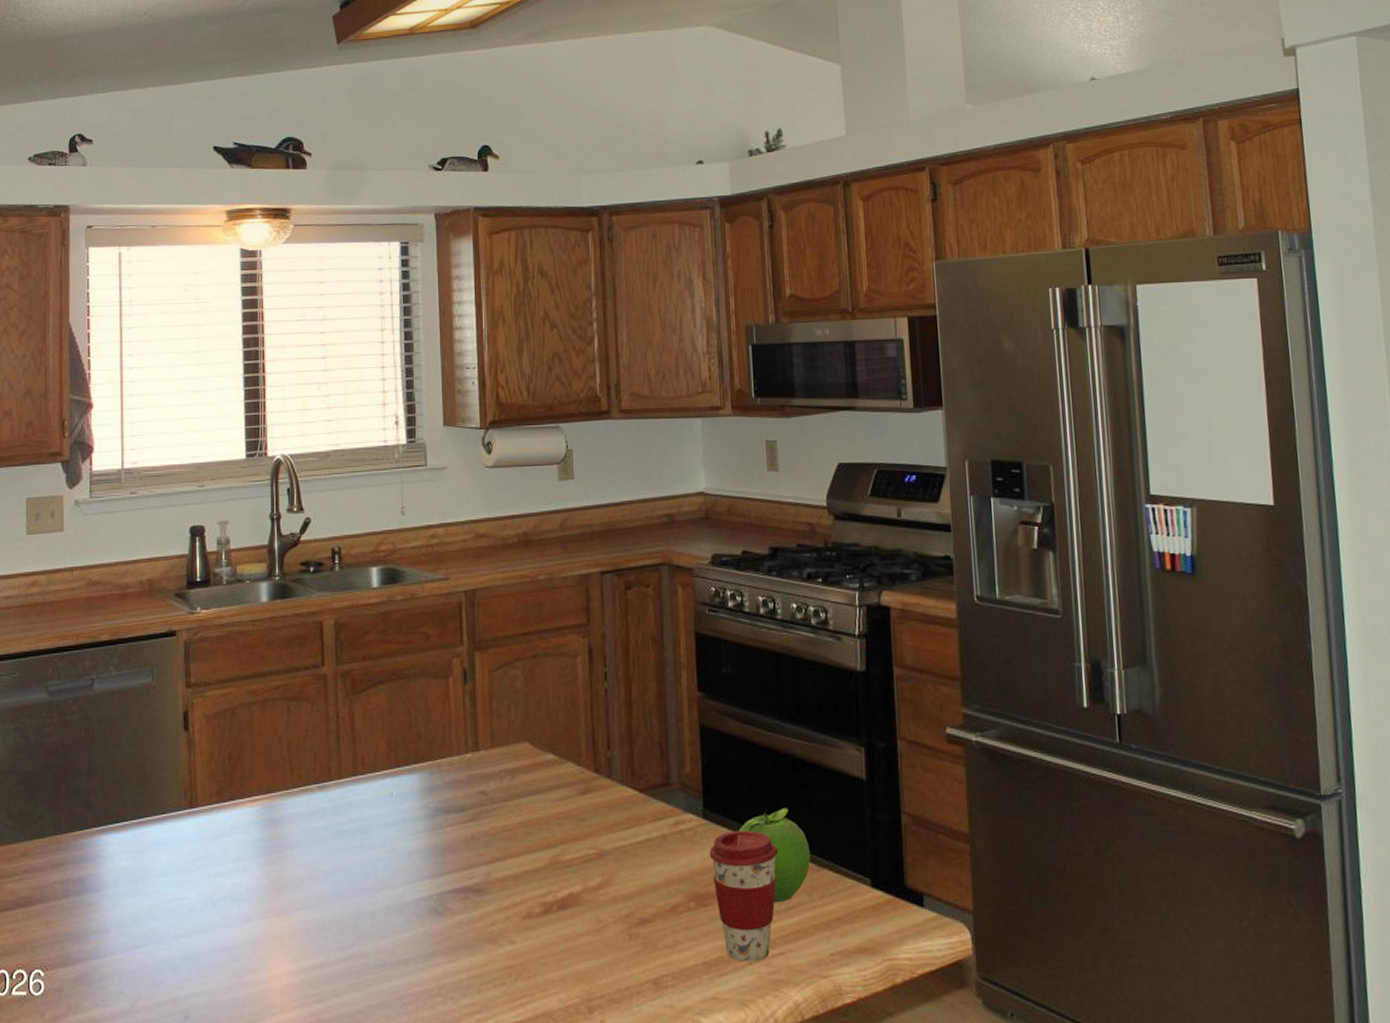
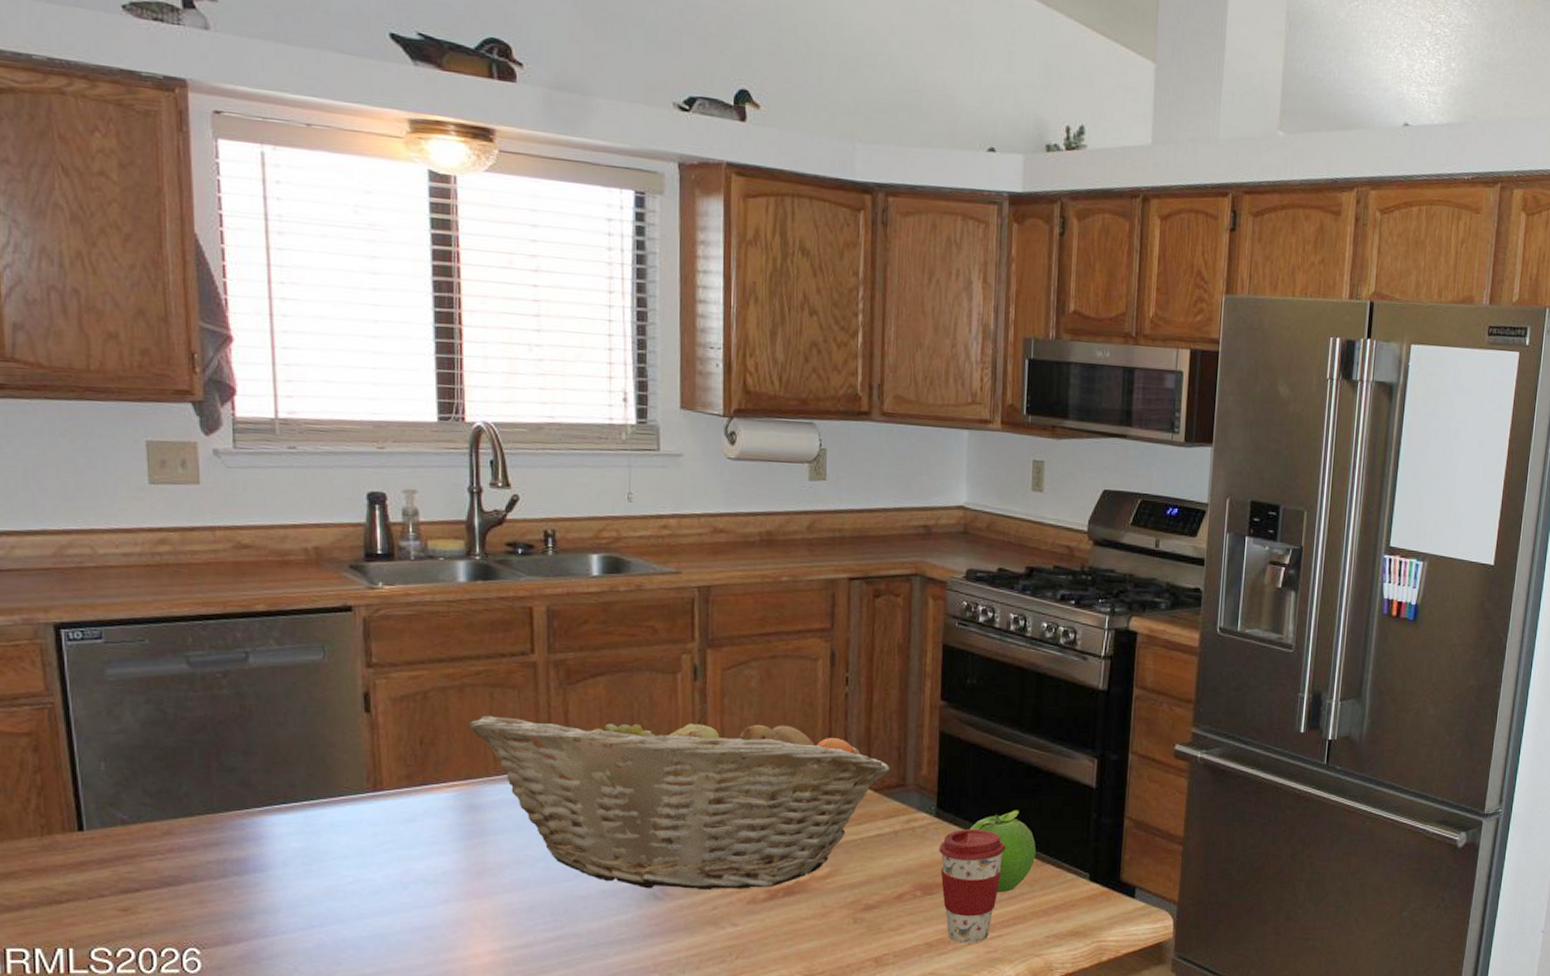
fruit basket: none [269,707,654,905] -> present [468,703,891,890]

